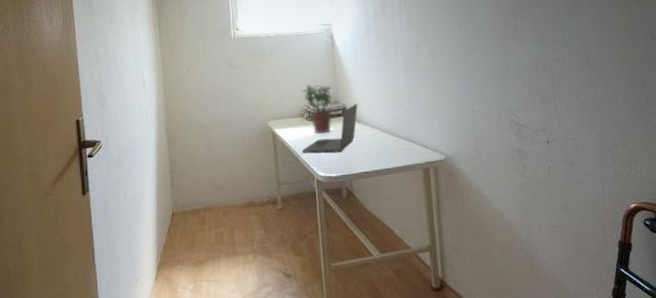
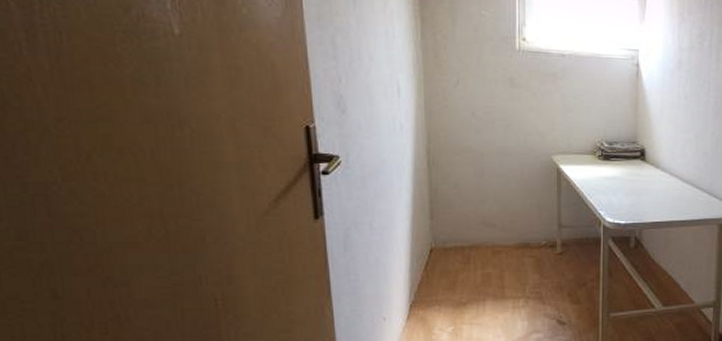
potted plant: present [302,83,334,134] -> none [596,117,632,177]
laptop: present [302,104,358,154] -> none [590,147,659,199]

